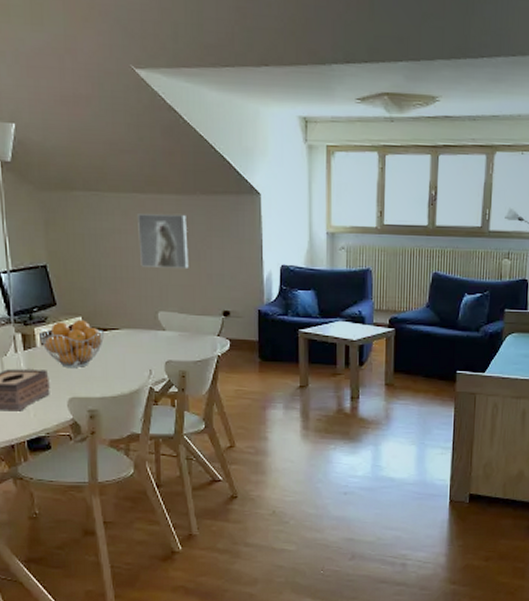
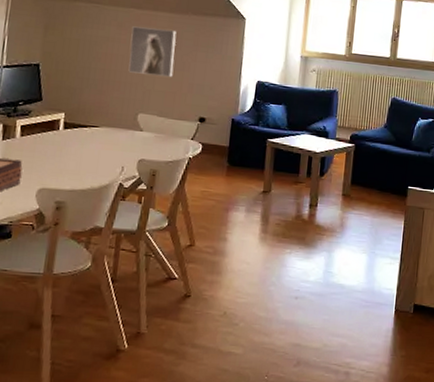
fruit basket: present [39,319,104,367] -> none [20,115,83,160]

